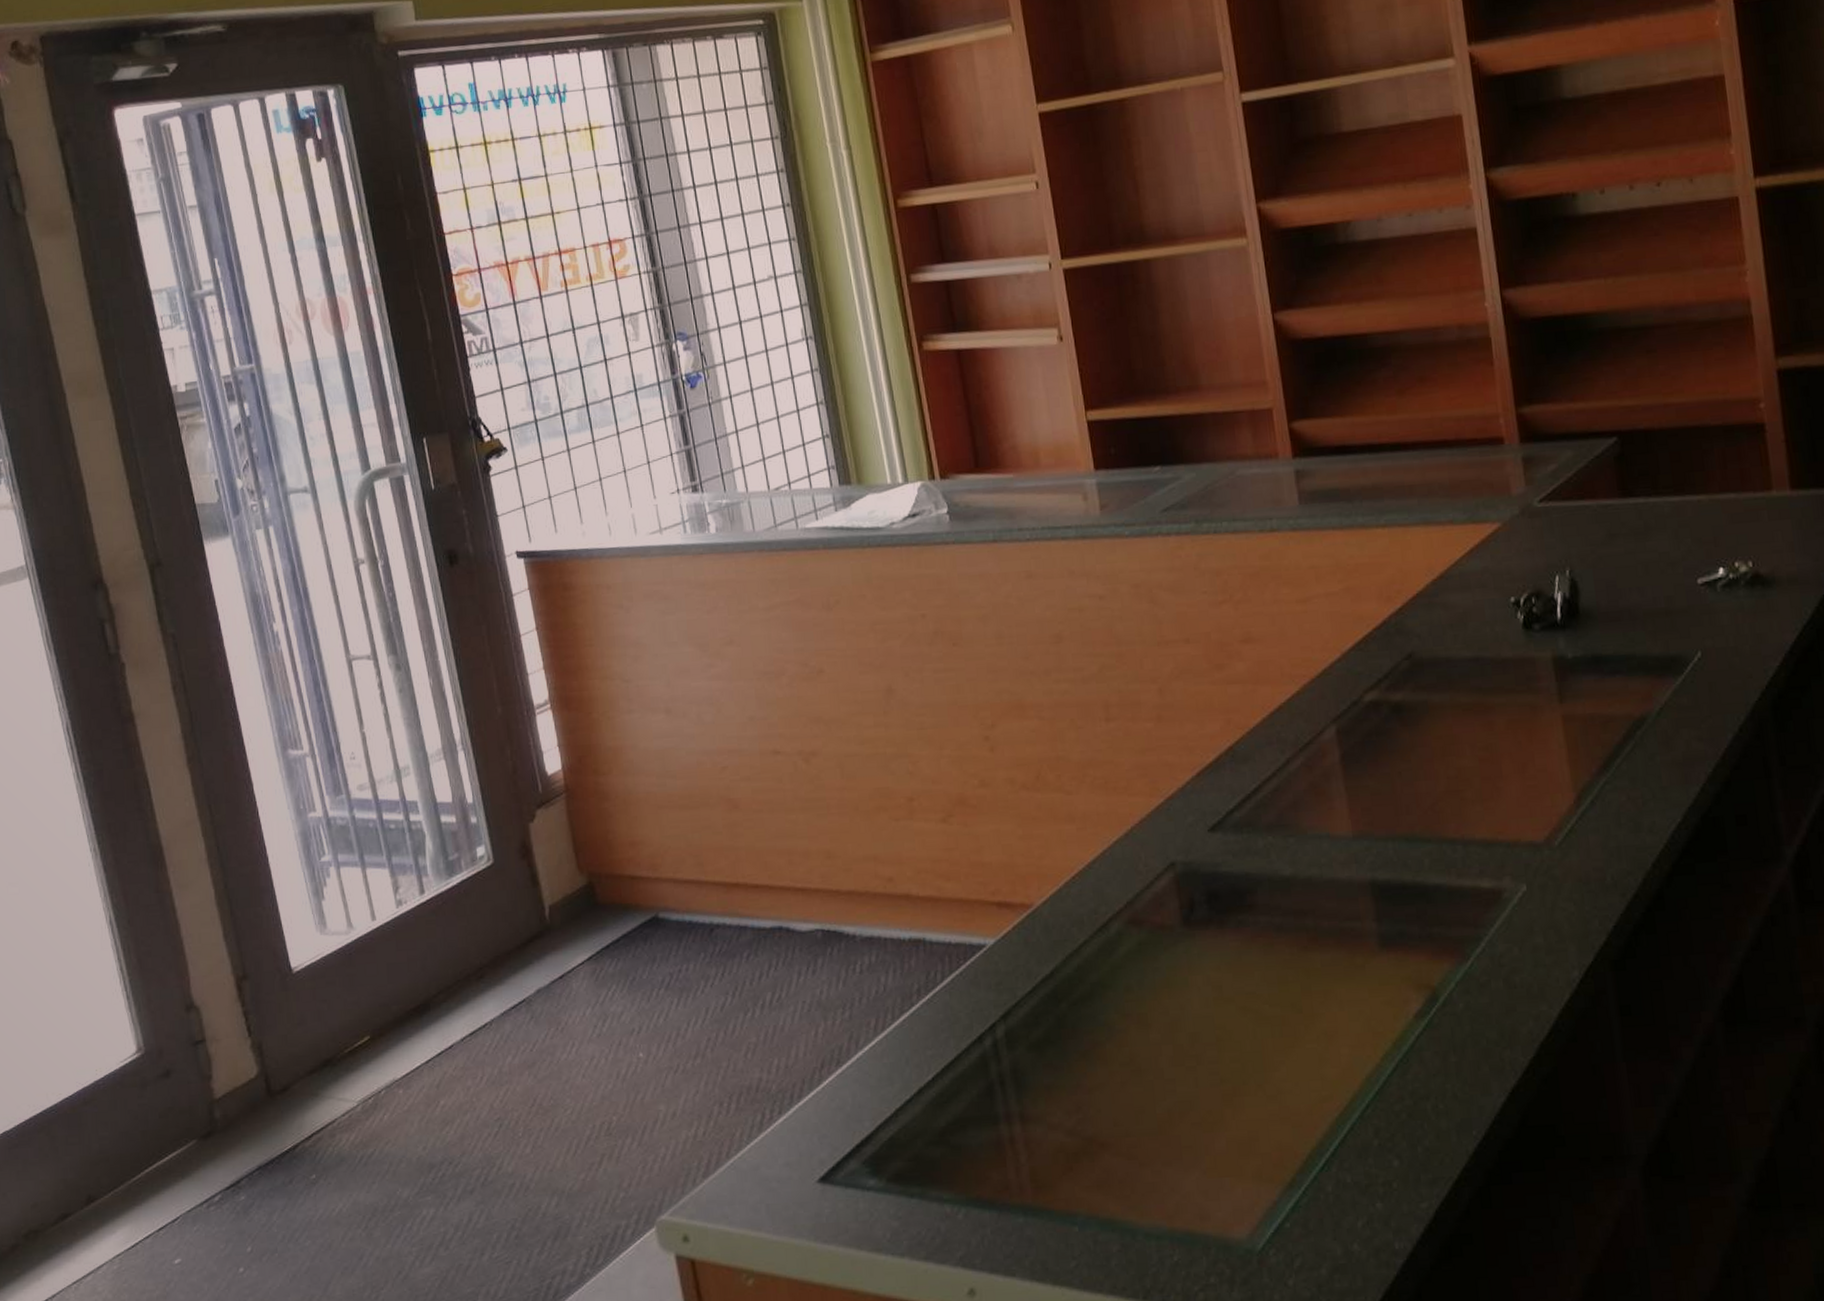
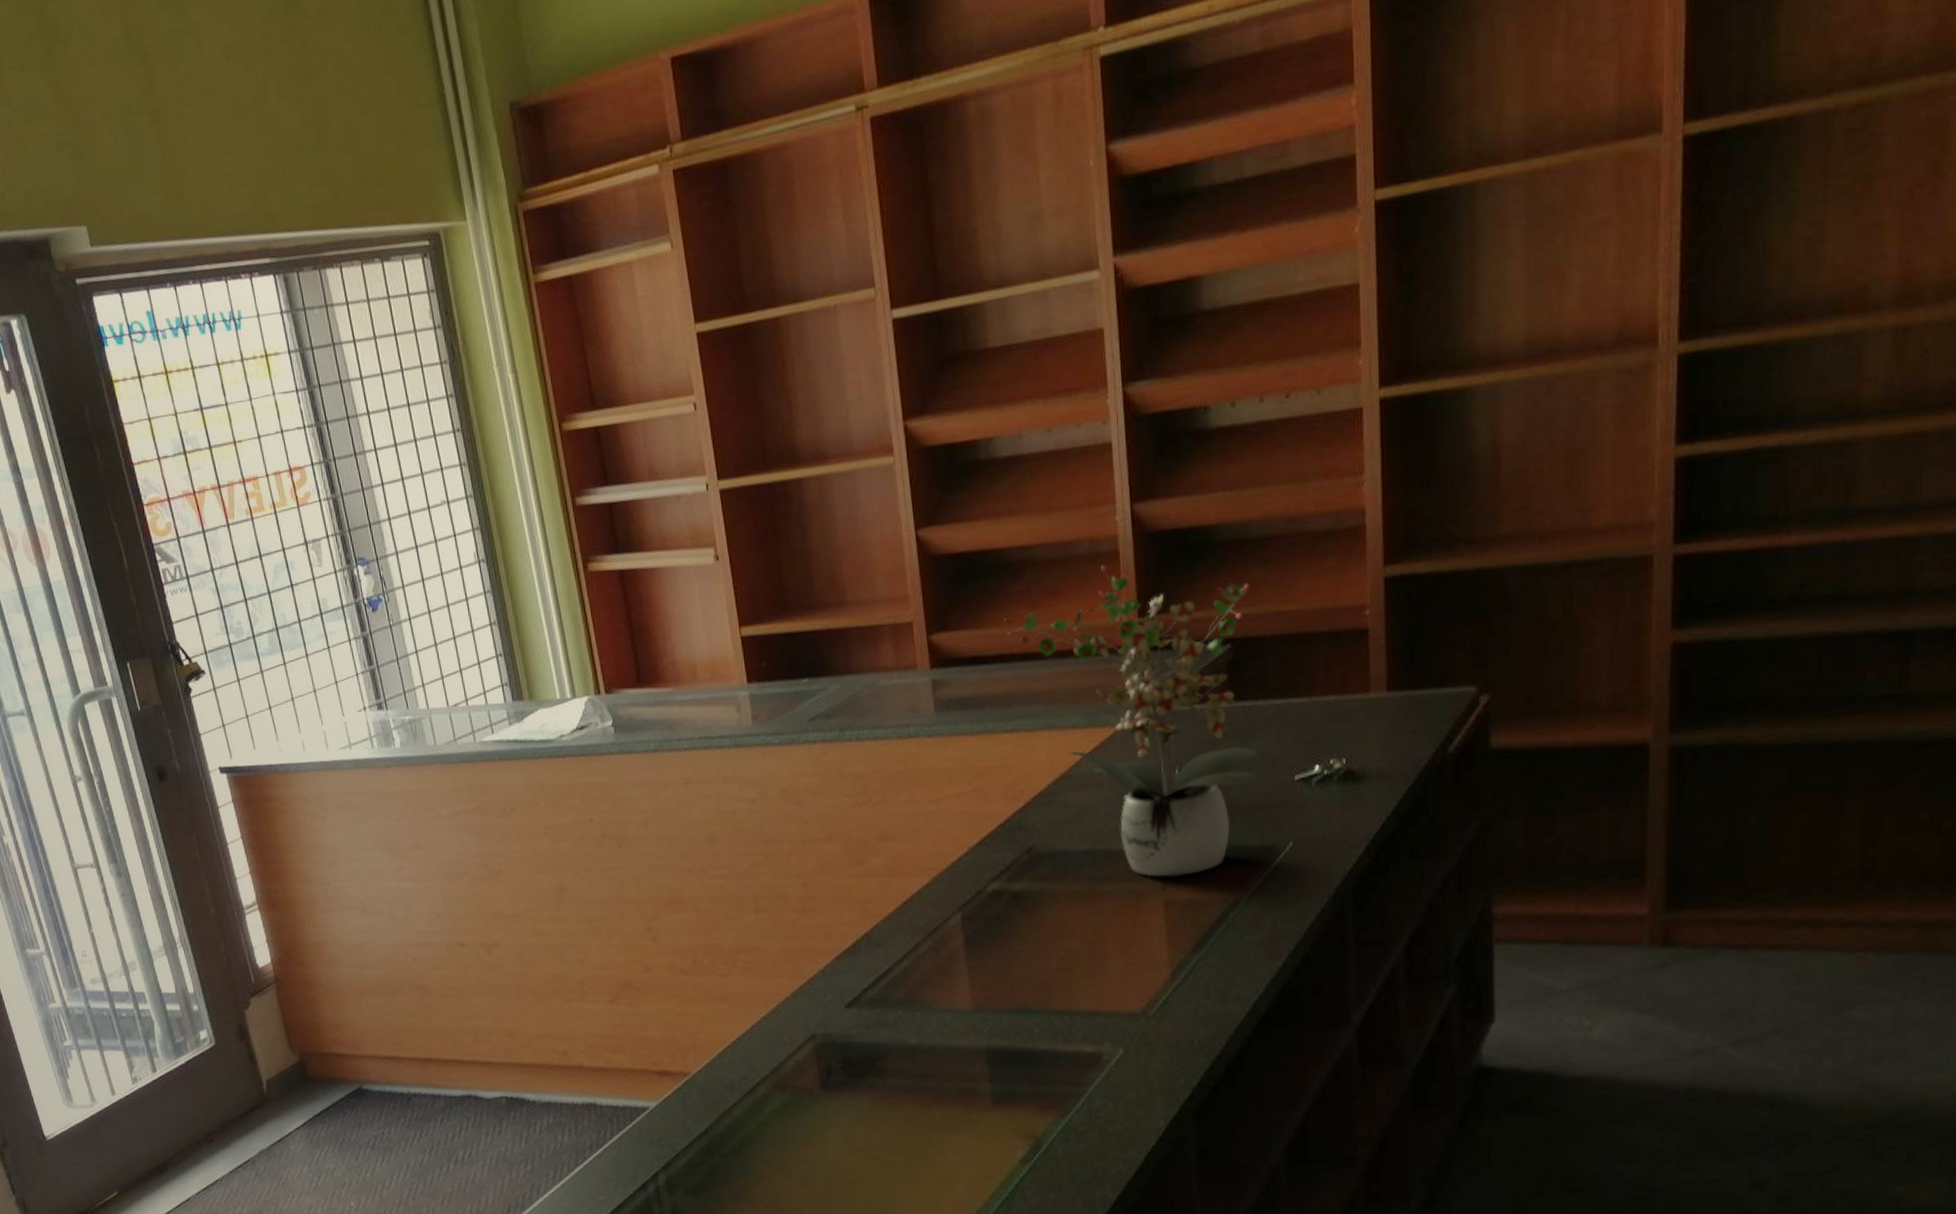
potted plant: none [1370,352,1656,689] -> present [1004,564,1258,877]

